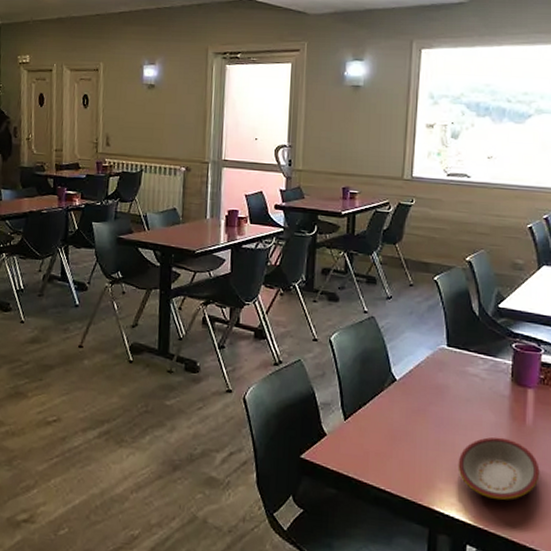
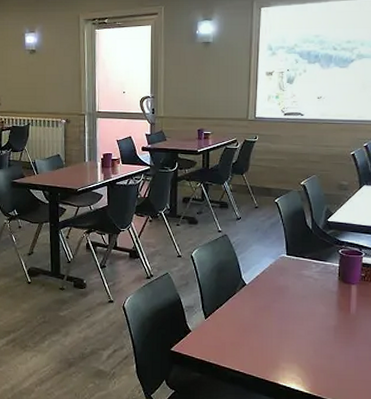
plate: present [458,437,540,500] -> none [296,324,361,373]

